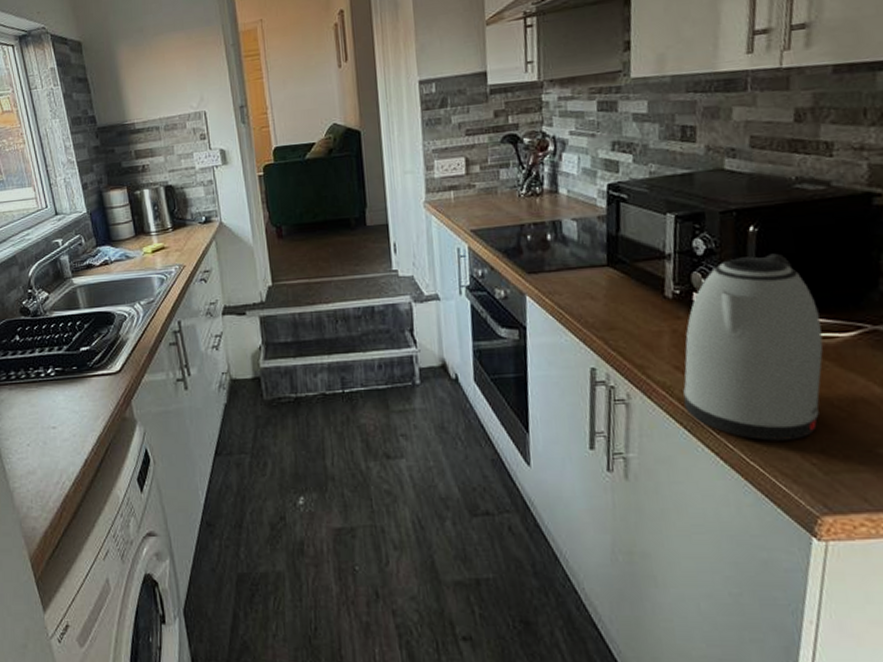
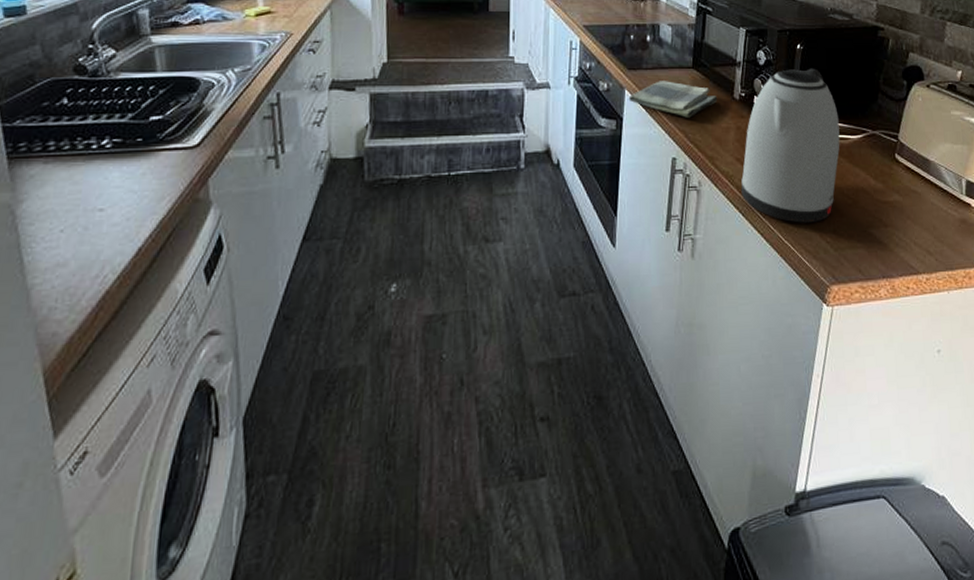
dish towel: none [532,282,643,323] -> present [629,81,717,118]

